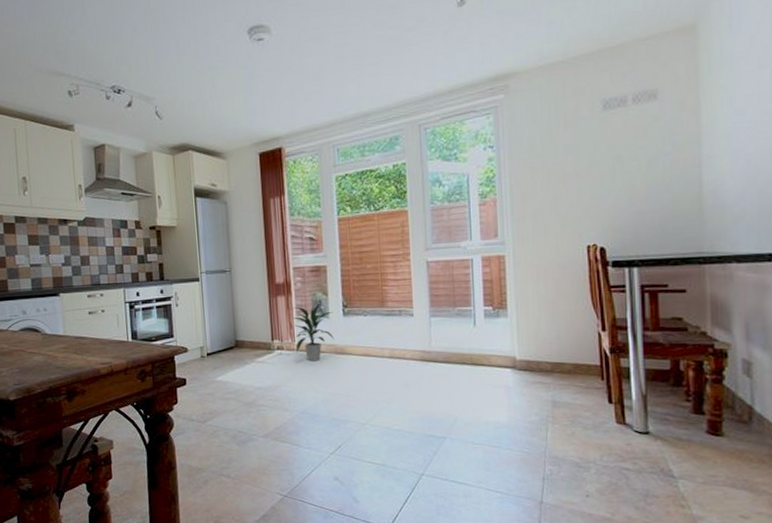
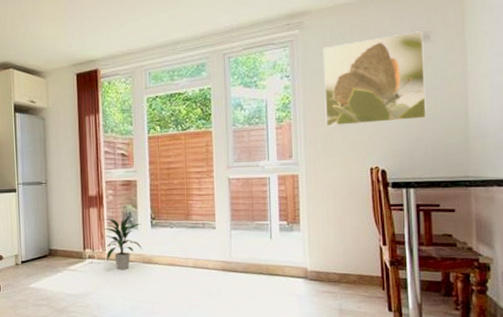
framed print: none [531,89,653,201] -> present [322,31,426,127]

